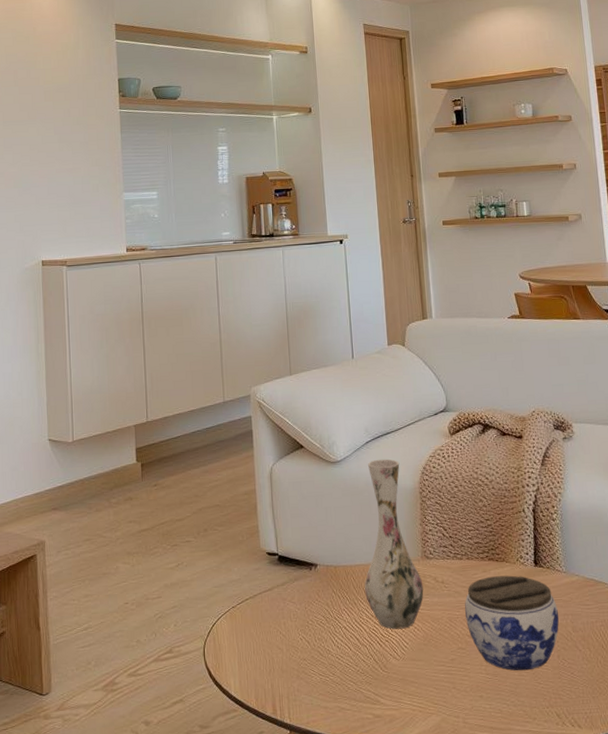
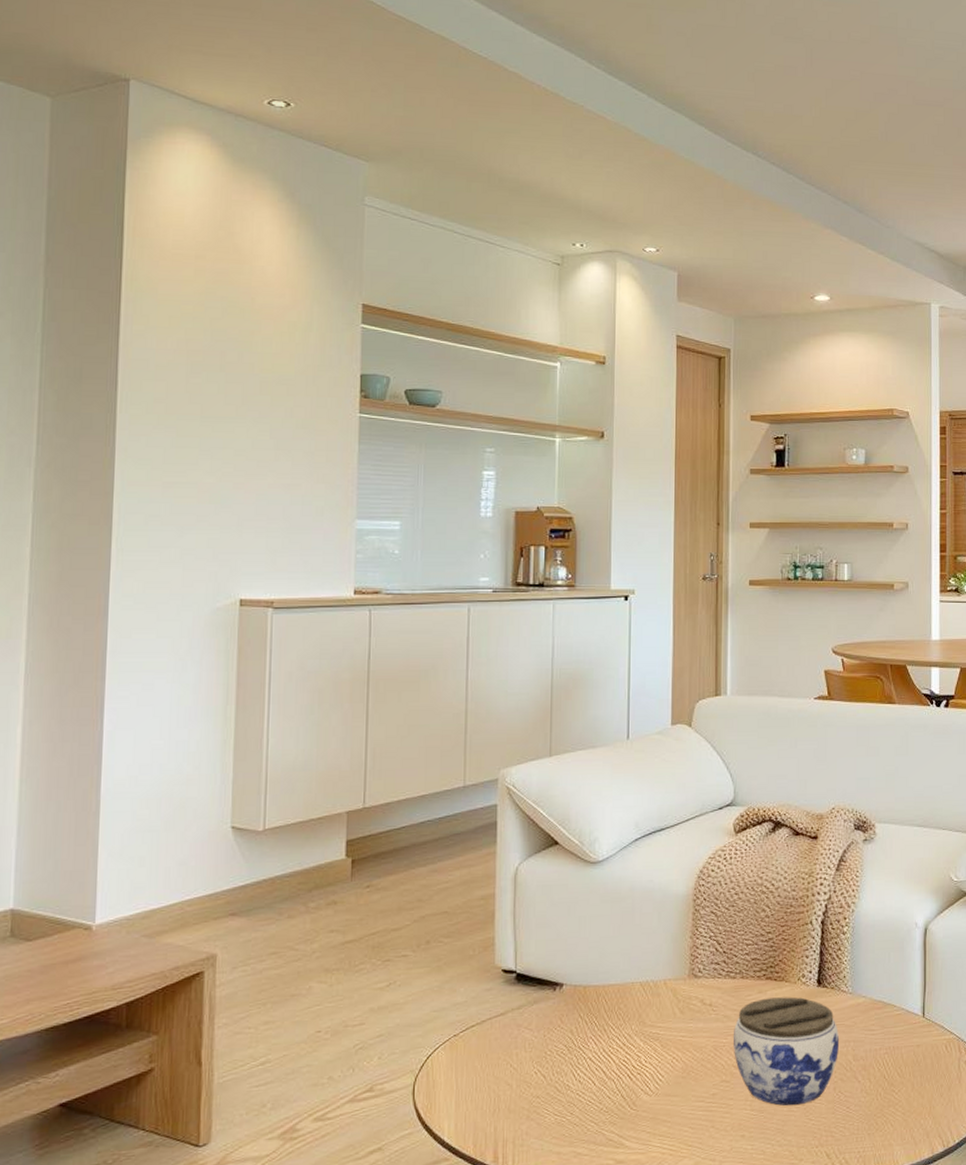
vase: present [364,459,424,630] -> none [618,859,688,1060]

